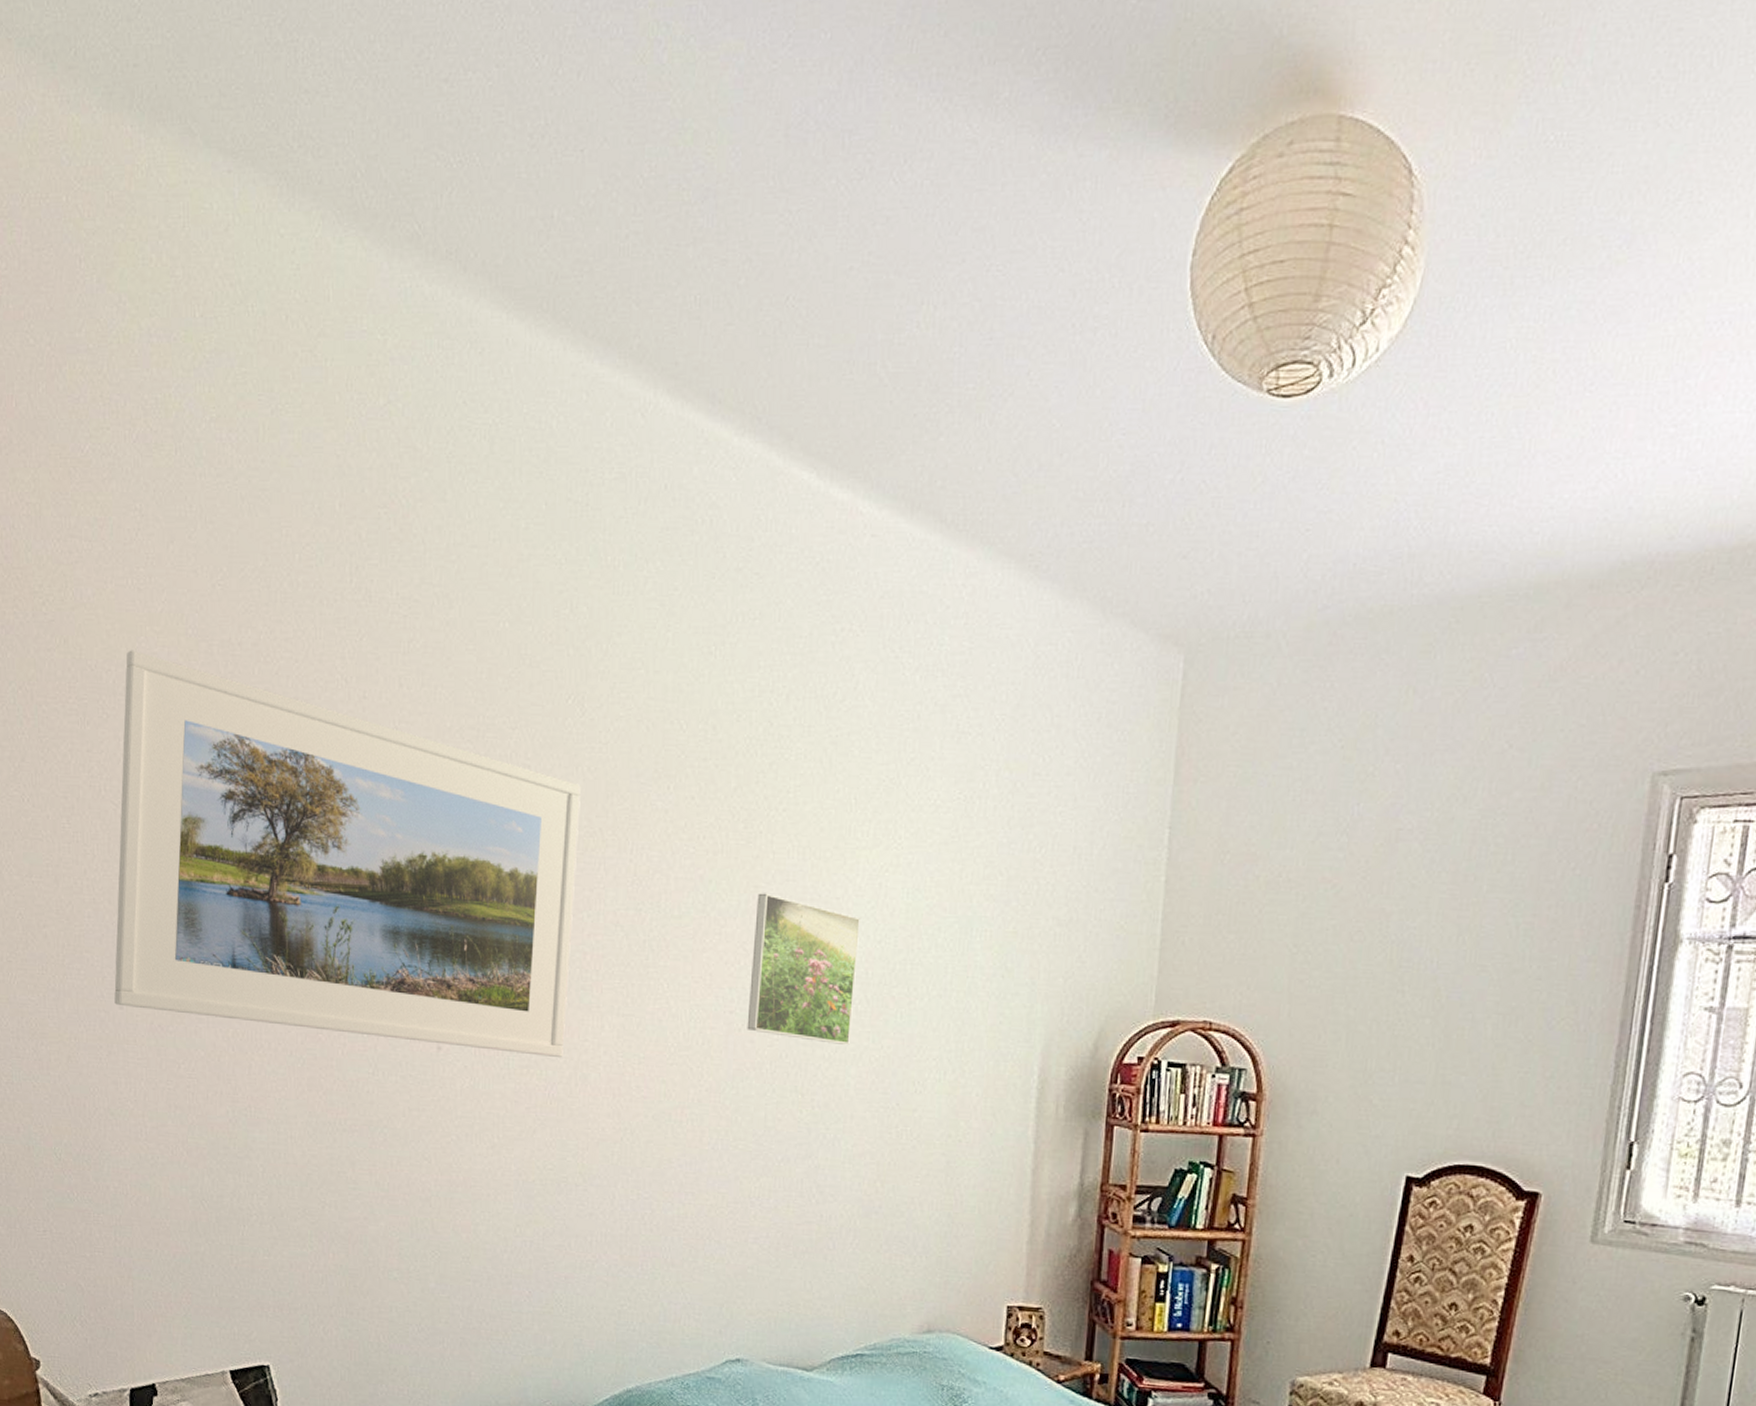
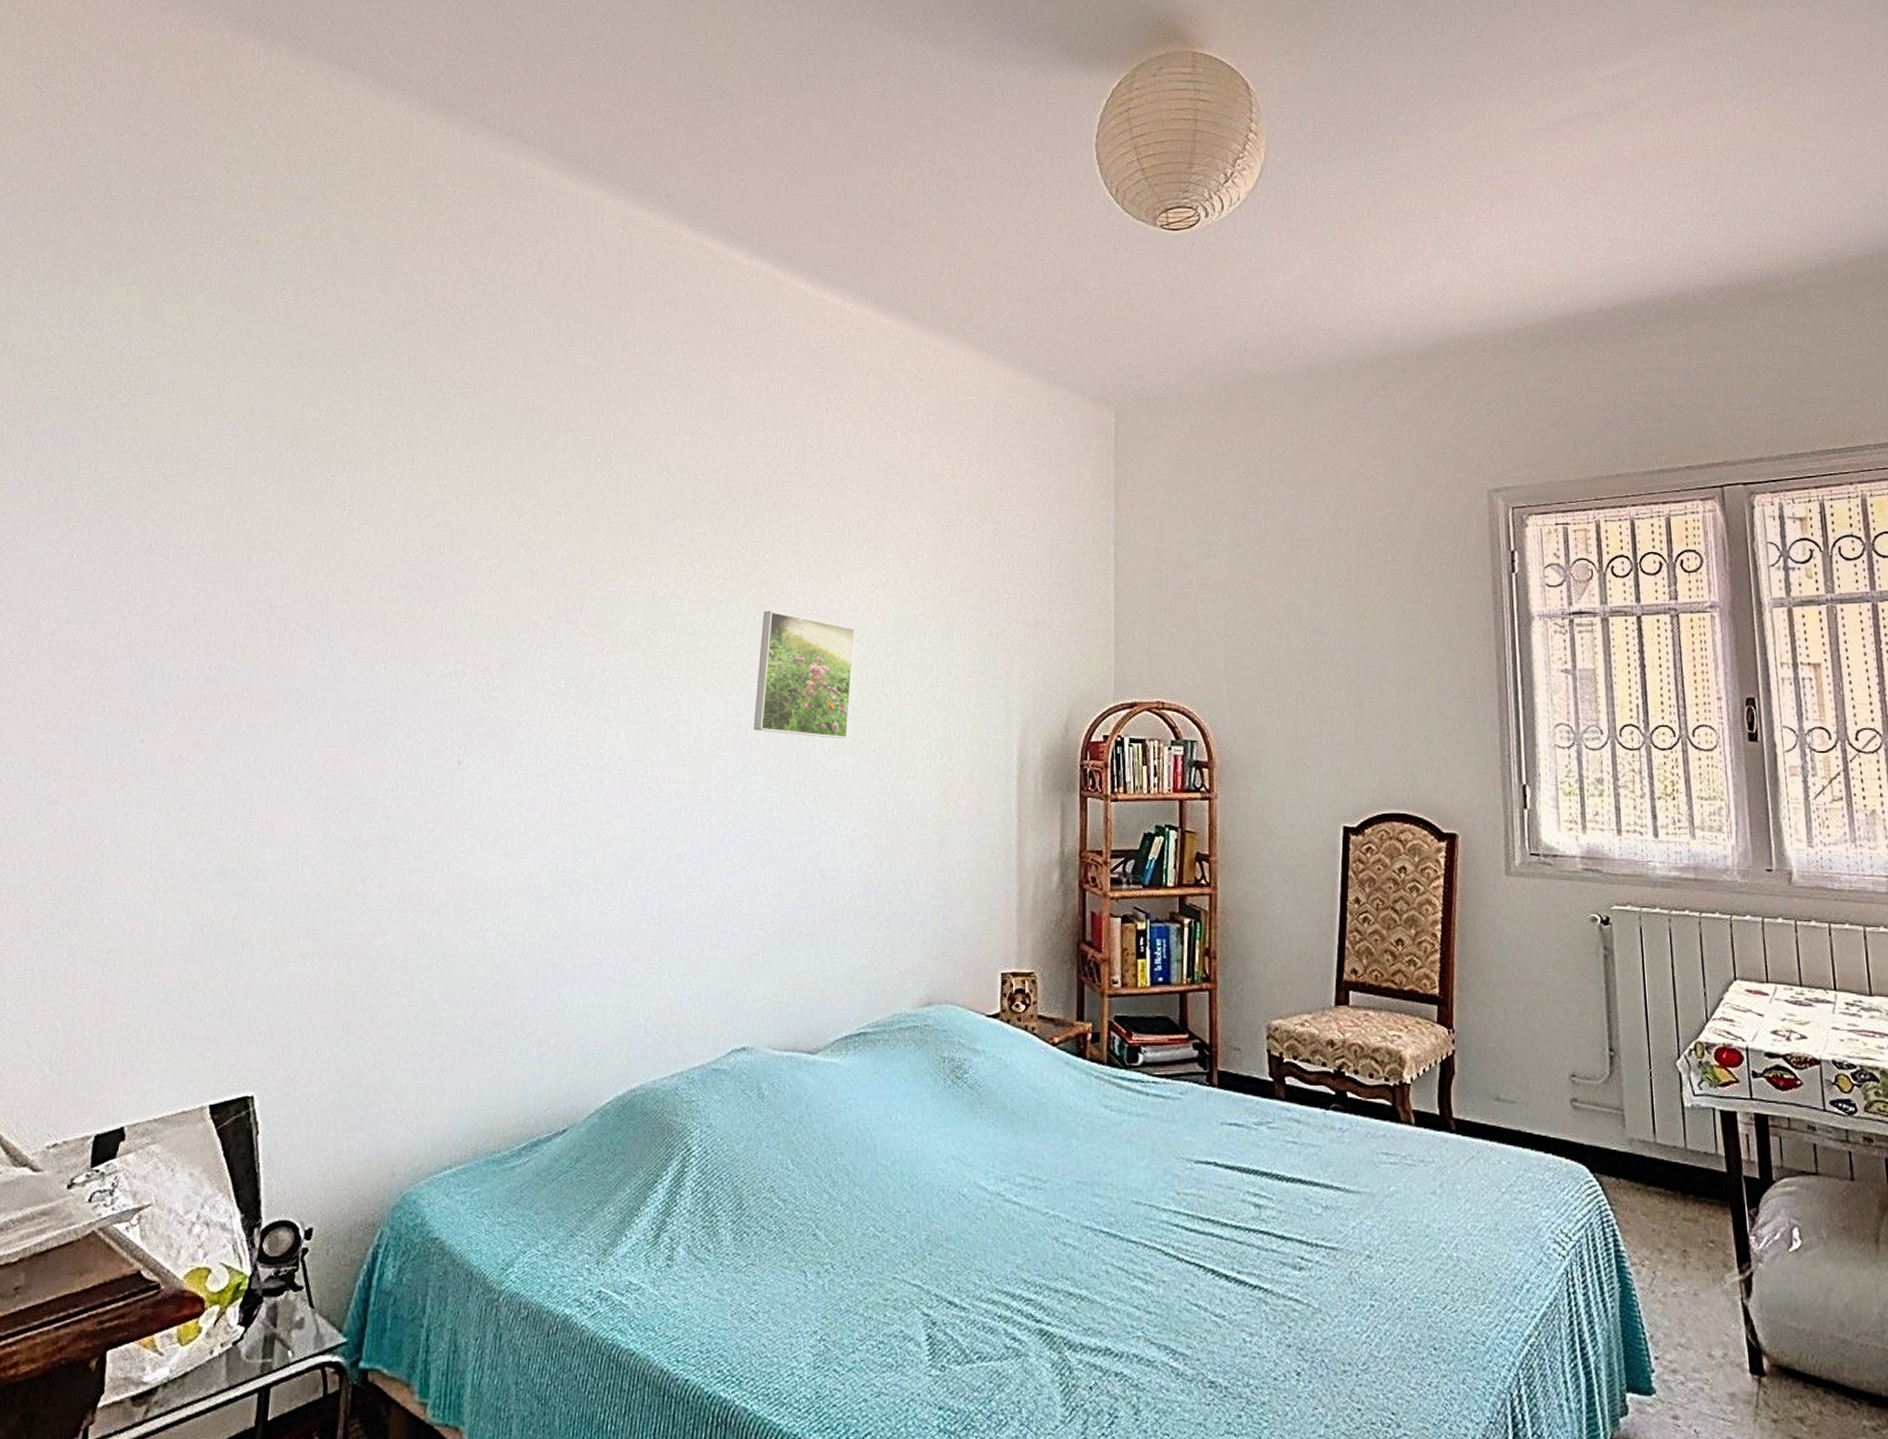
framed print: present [114,650,581,1057] -> none [136,426,606,764]

